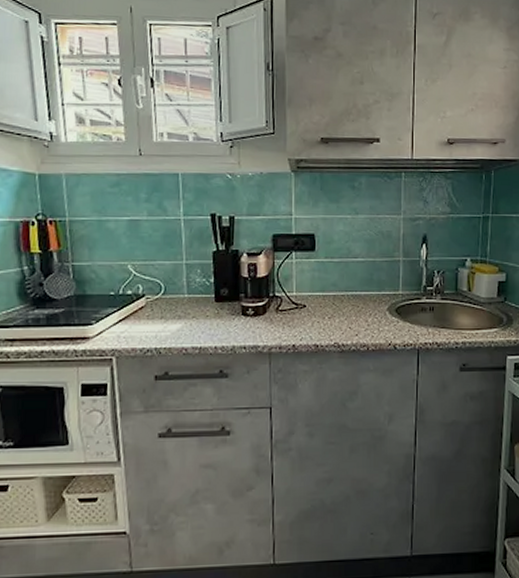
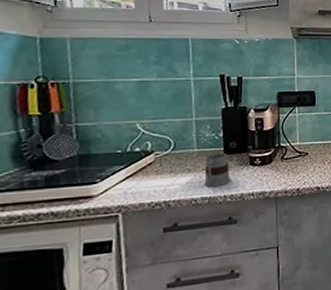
mug: none [194,299,223,337] -> present [204,152,231,188]

